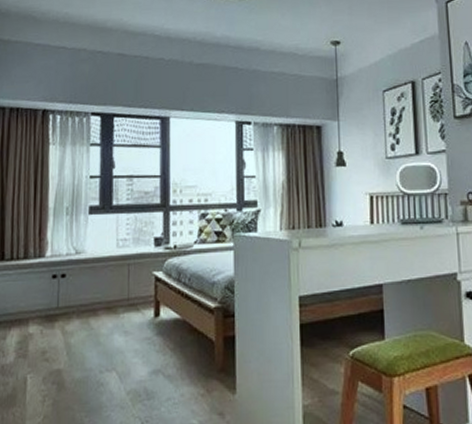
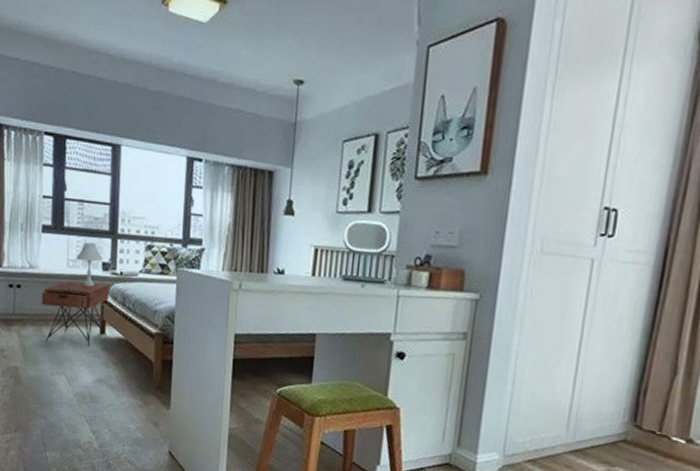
nightstand: none [88,260,163,336] -> present [41,281,110,347]
table lamp: none [126,218,155,266] -> present [76,242,103,287]

